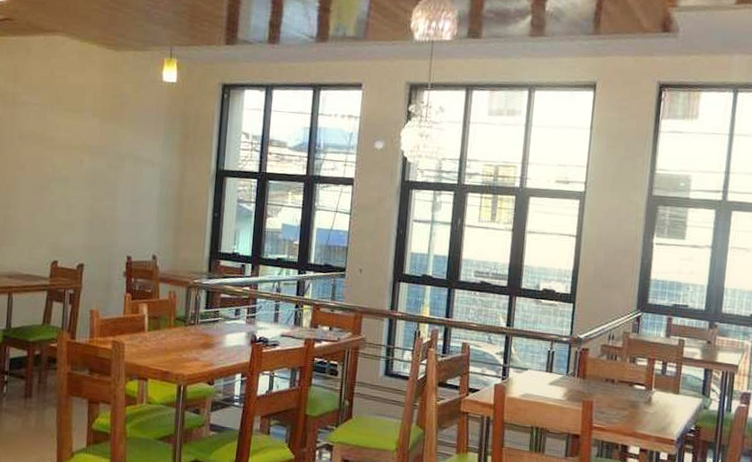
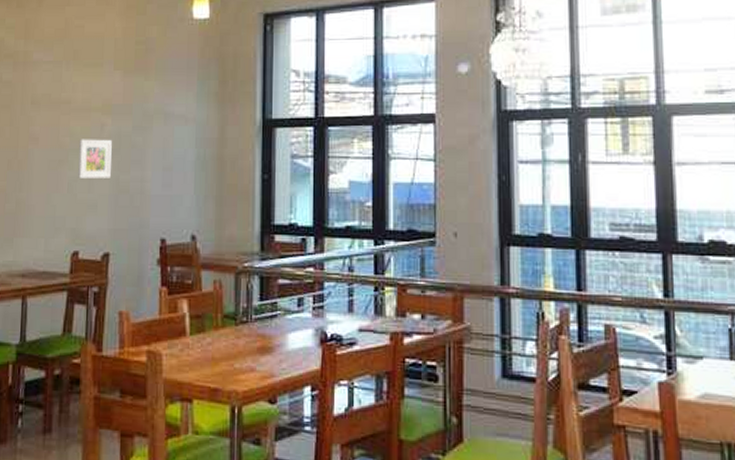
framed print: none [59,171,89,205] -> present [78,139,112,178]

